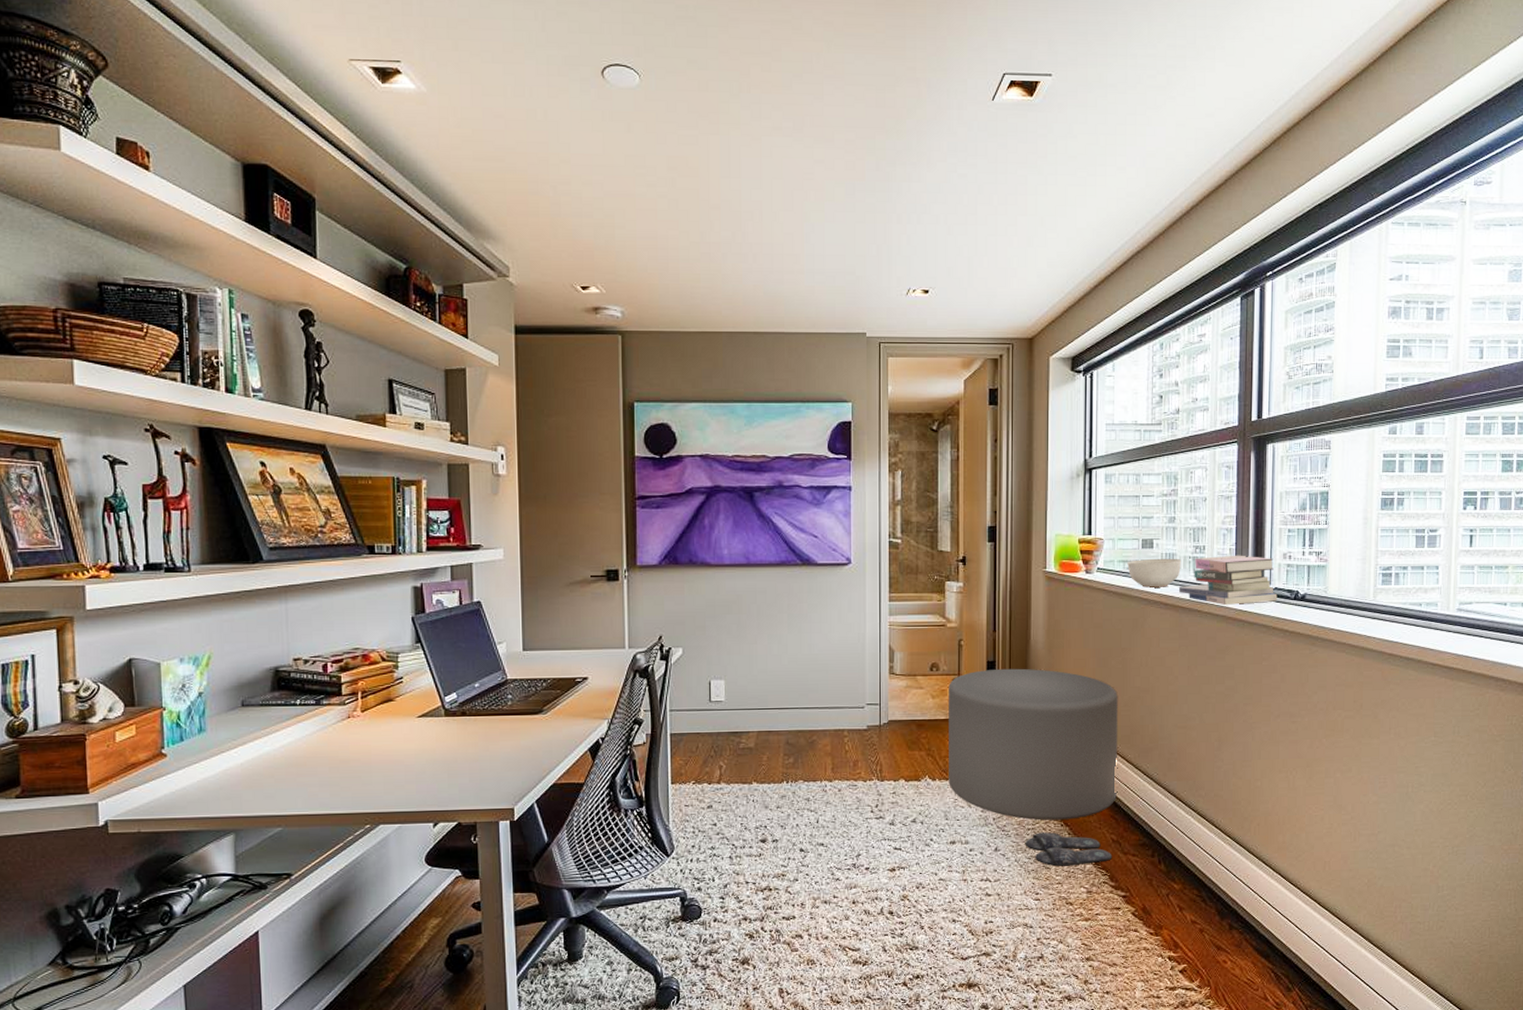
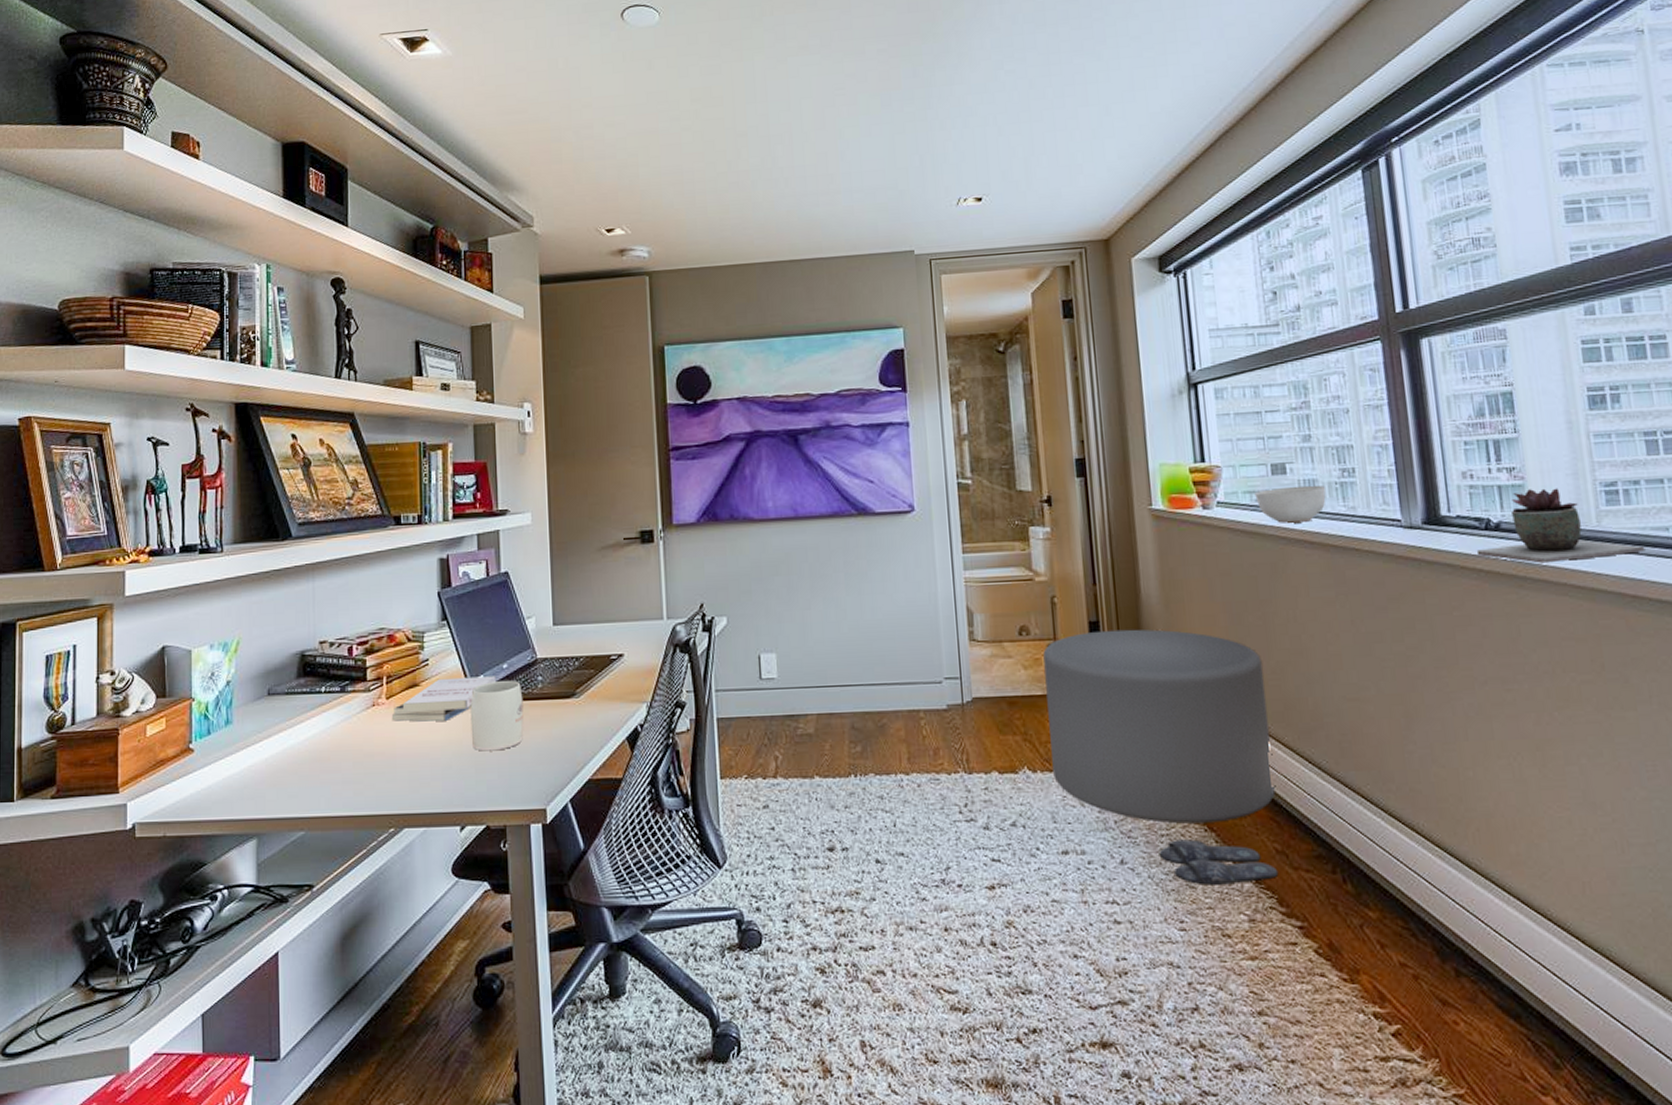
books: none [366,693,468,732] -> present [391,676,496,722]
mug: none [443,698,494,759] -> present [470,681,524,752]
books: present [1178,555,1278,606] -> none [1325,476,1462,542]
succulent plant: none [1285,569,1403,627] -> present [1476,488,1646,564]

